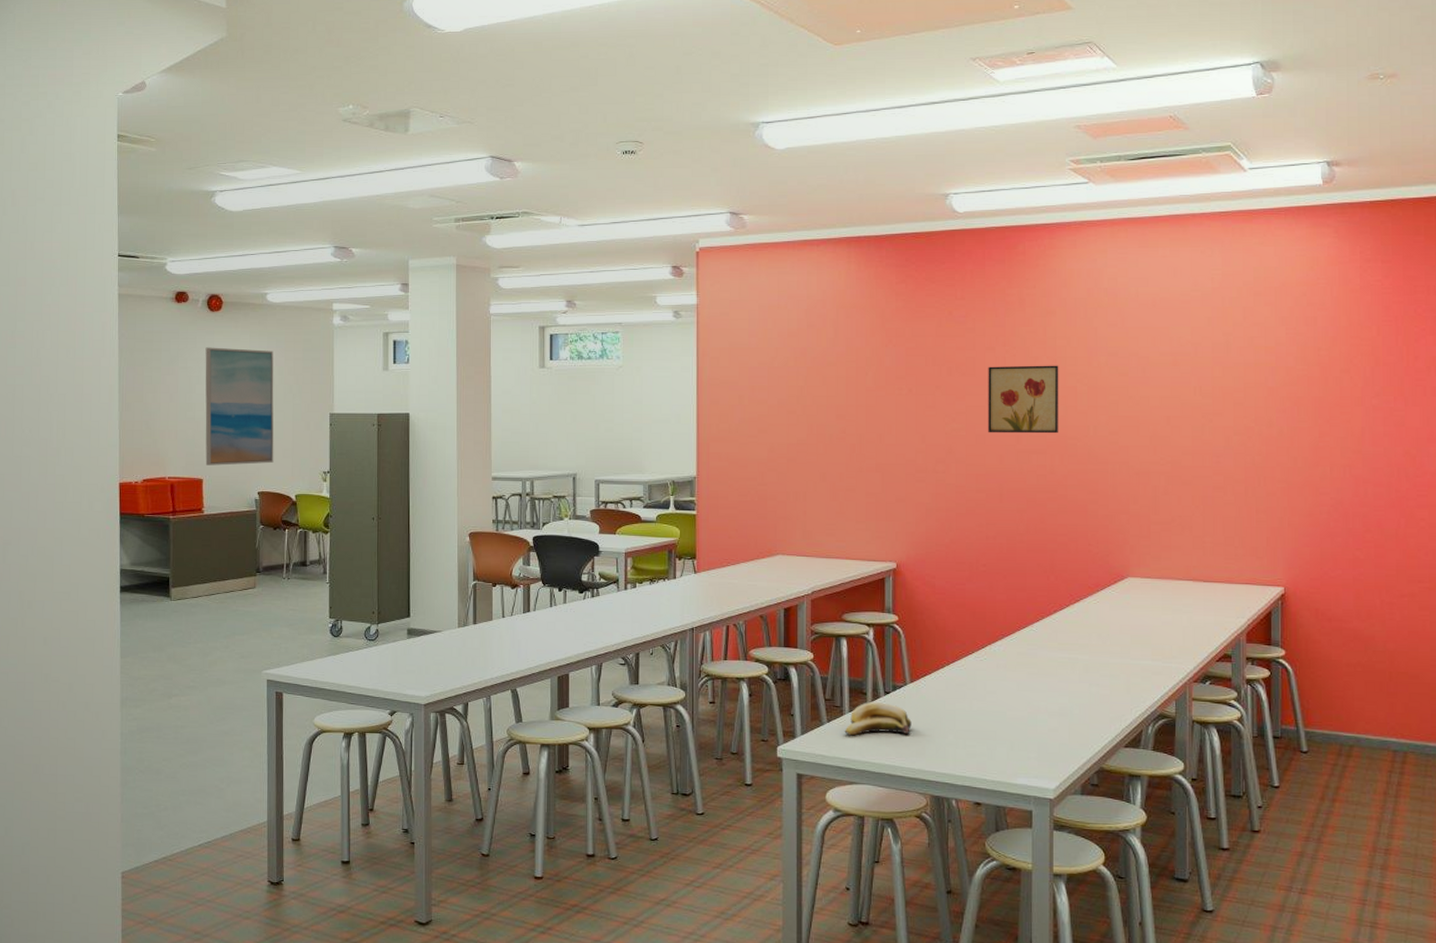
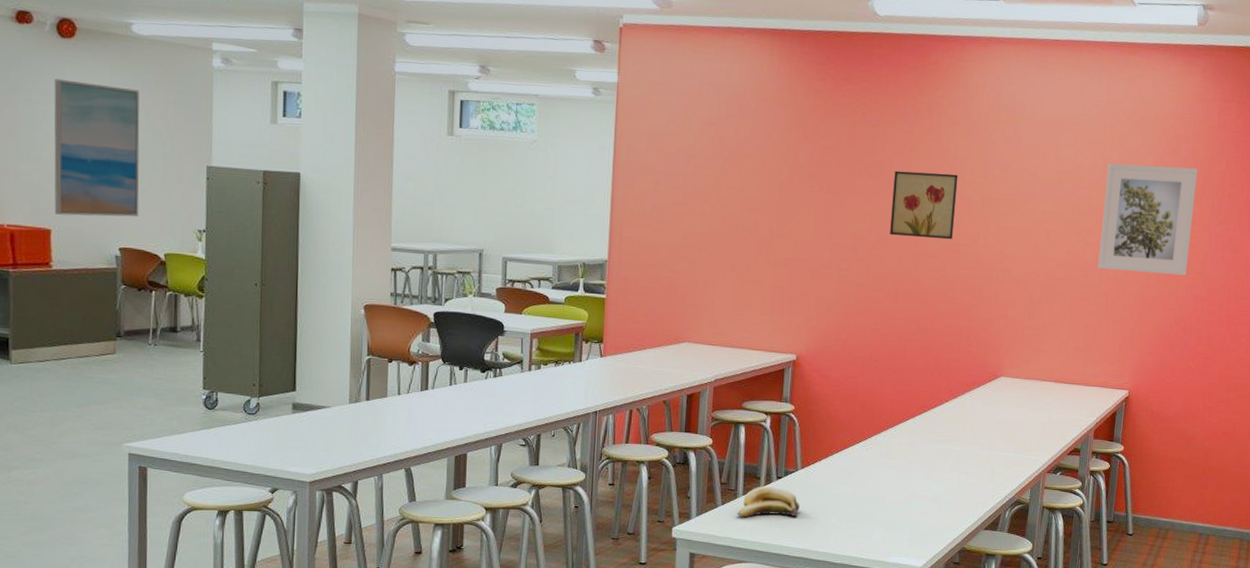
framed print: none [1231,336,1342,456] -> present [1098,163,1198,276]

